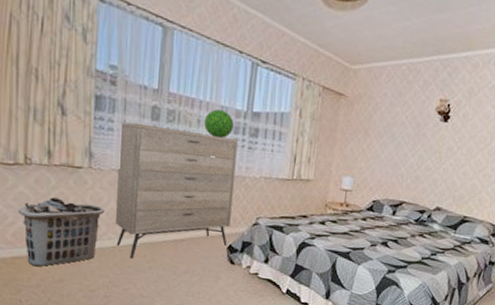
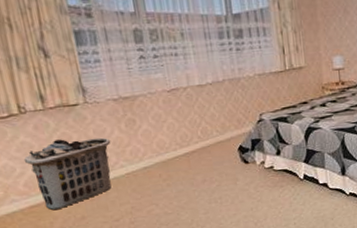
dresser: present [115,122,238,258] -> none [107,44,237,181]
decorative sphere: present [203,109,234,138] -> none [187,19,218,46]

